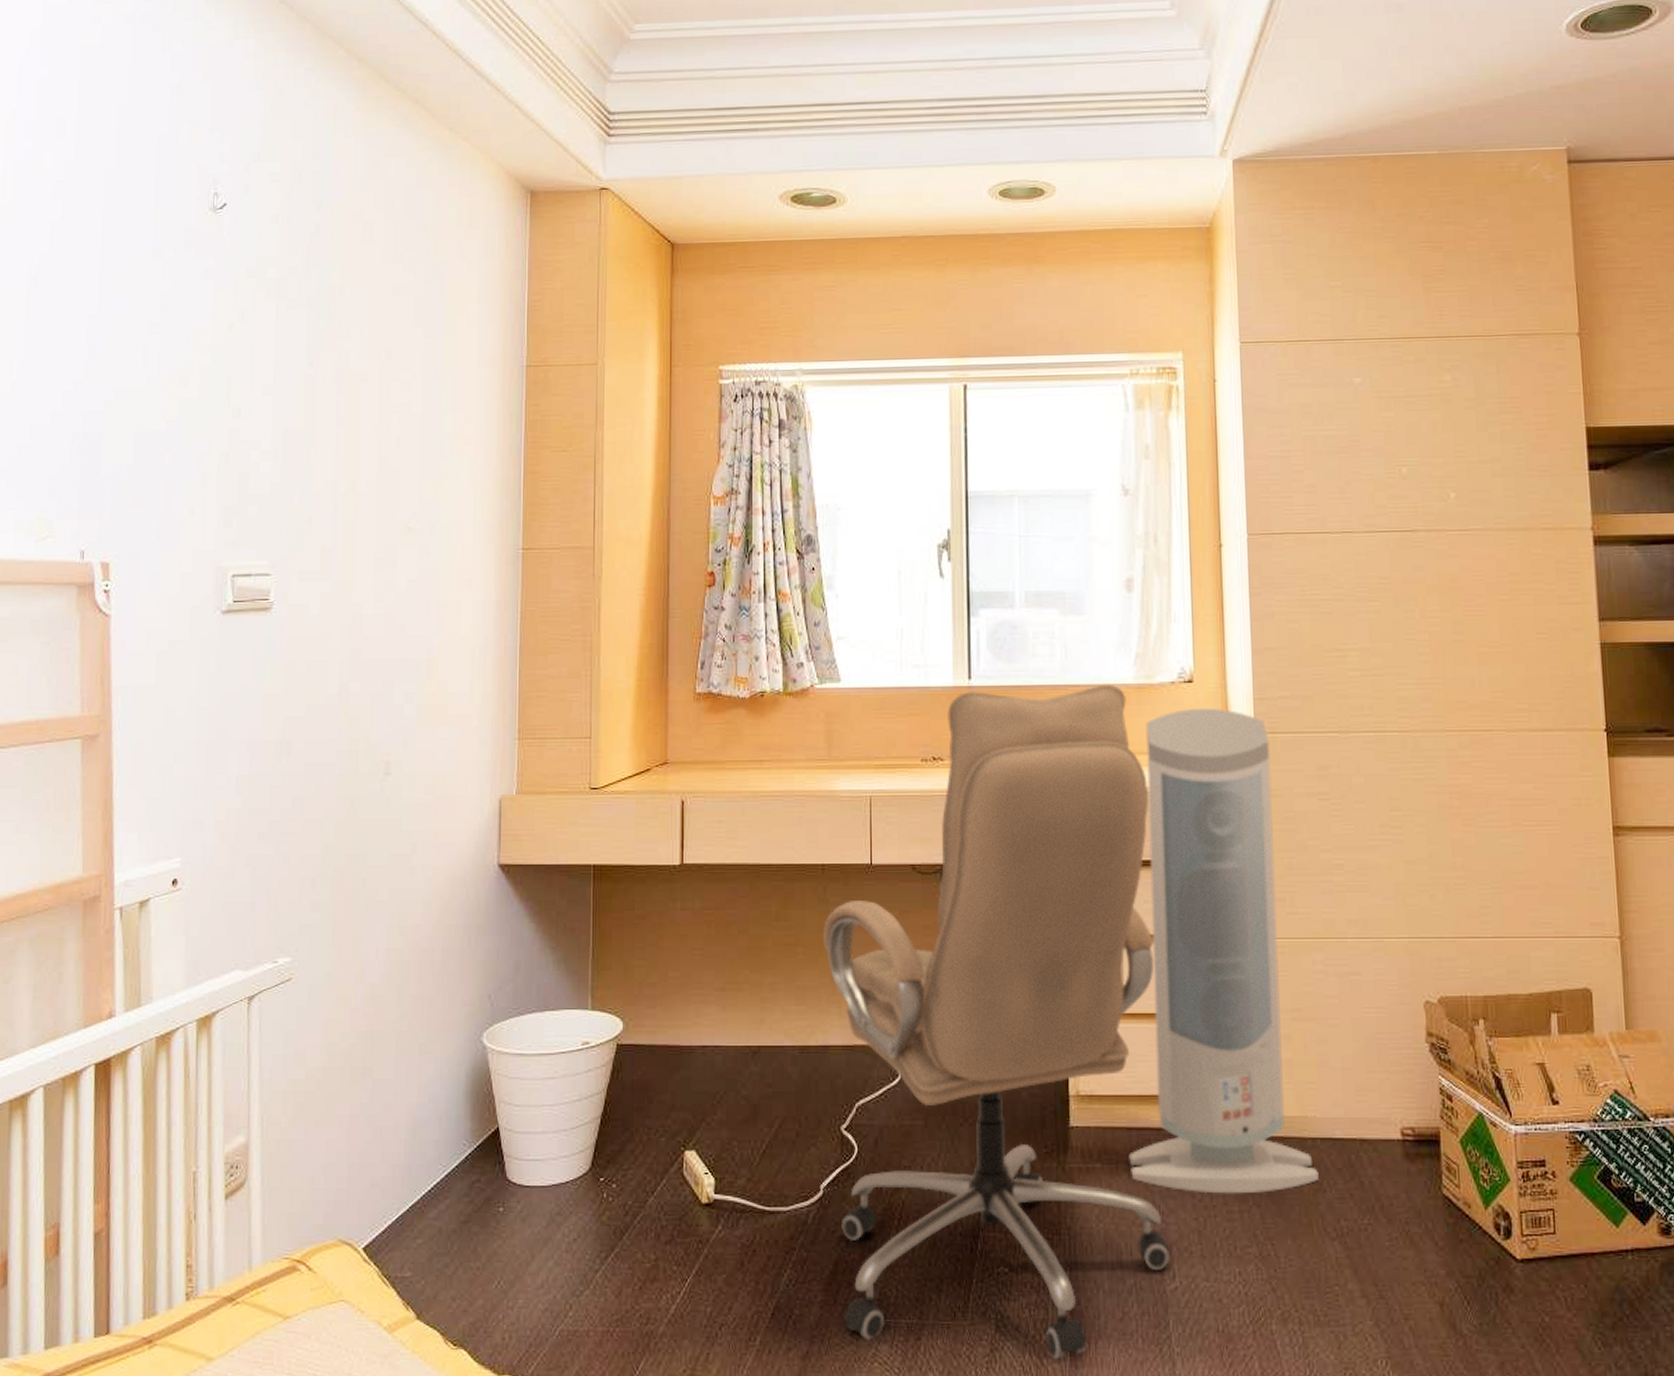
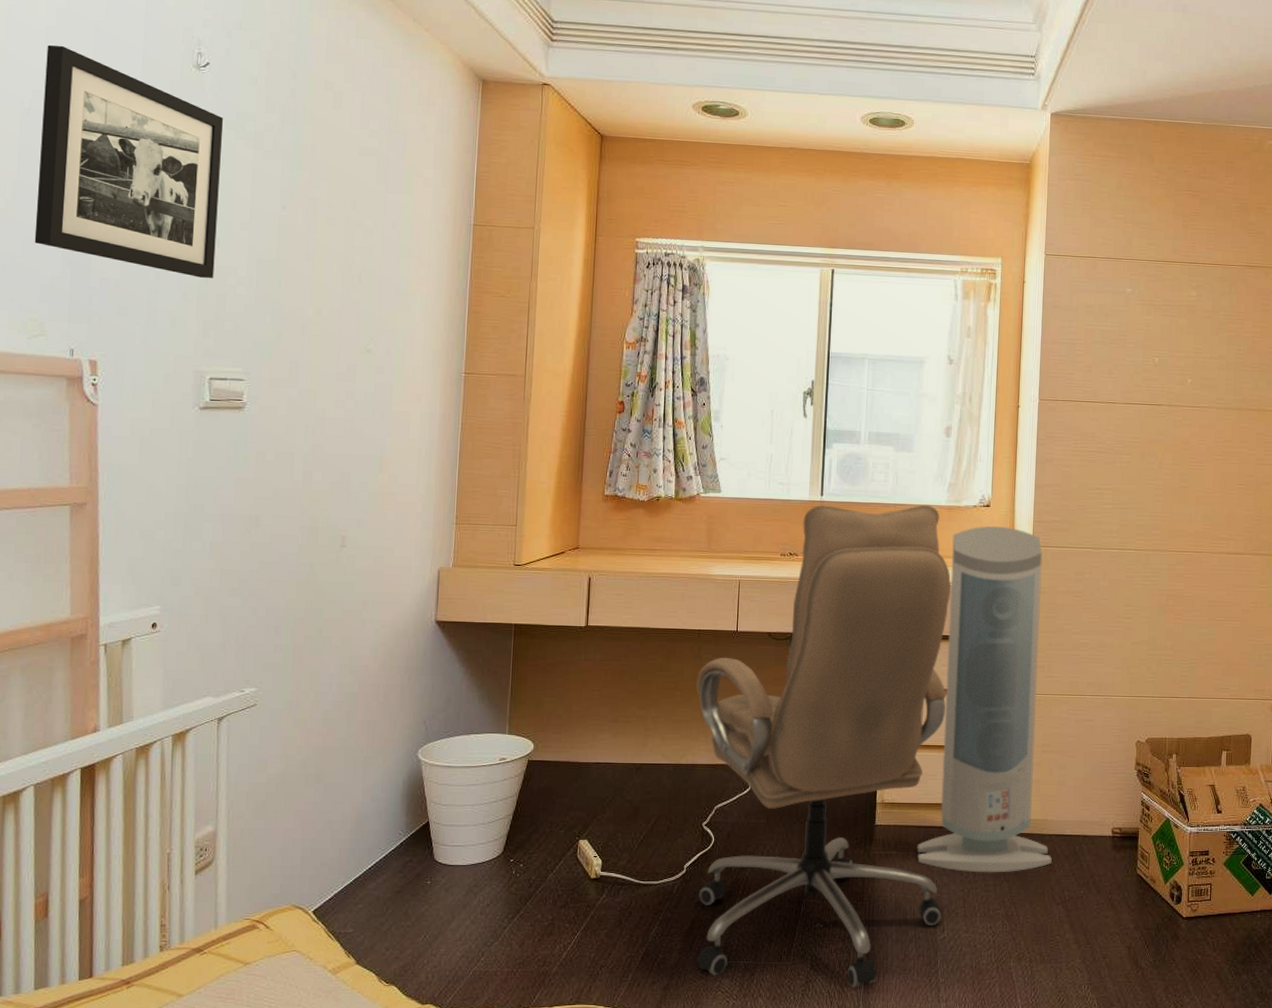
picture frame: none [42,200,243,455] -> present [34,45,224,278]

